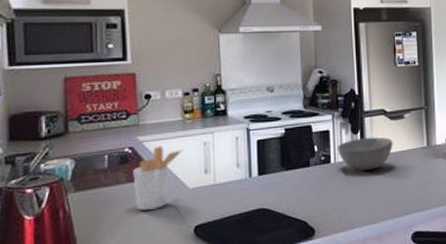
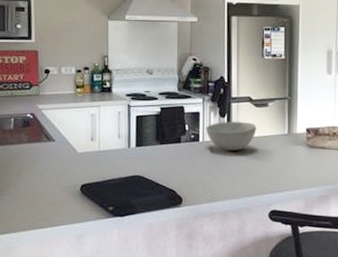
utensil holder: present [133,145,185,210] -> none [33,114,75,167]

